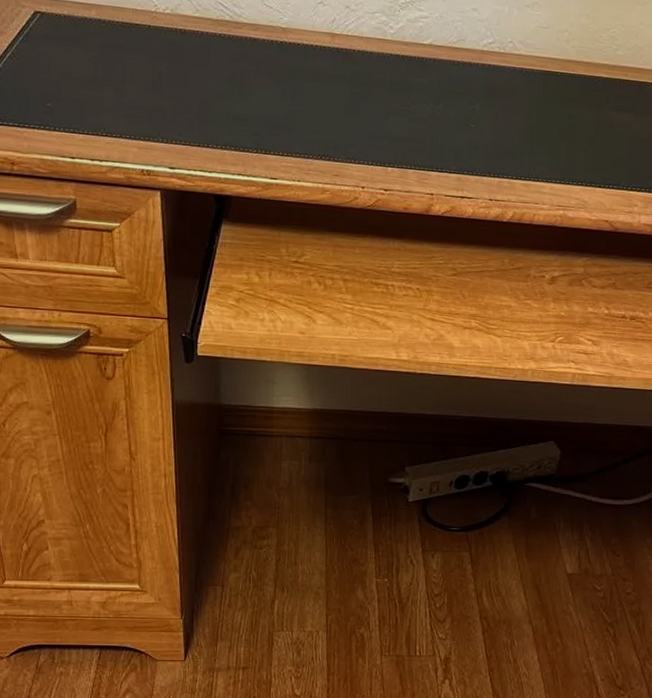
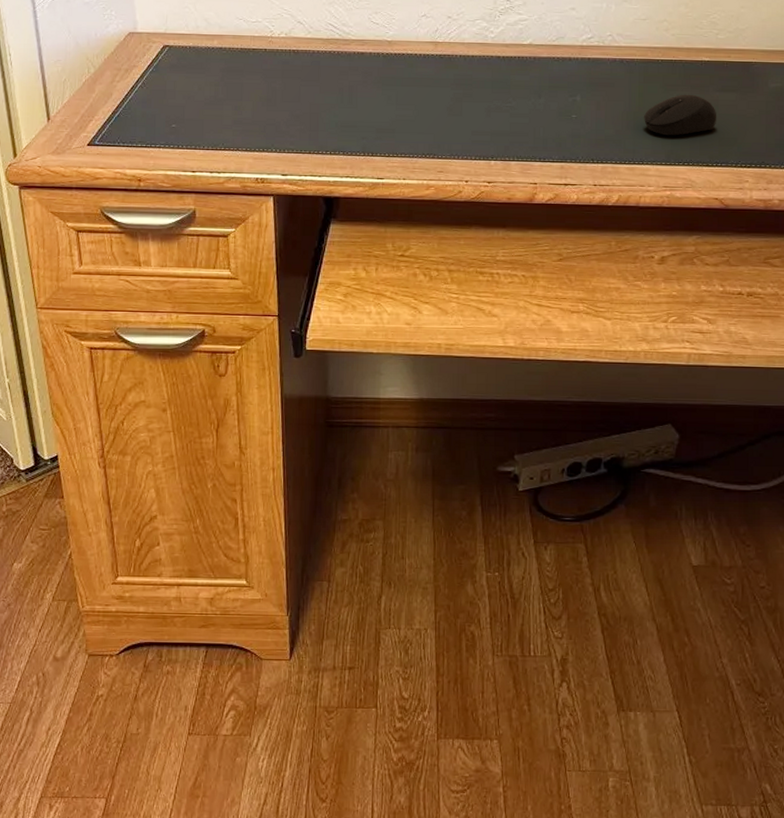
computer mouse: none [541,110,612,154] -> present [644,94,717,136]

